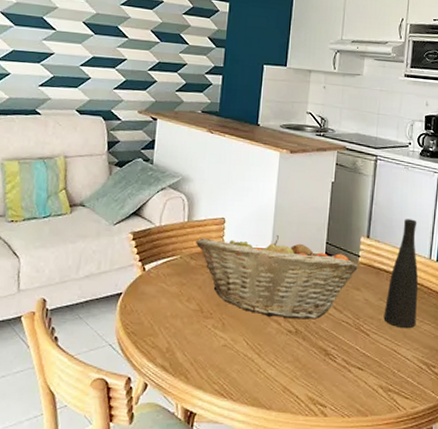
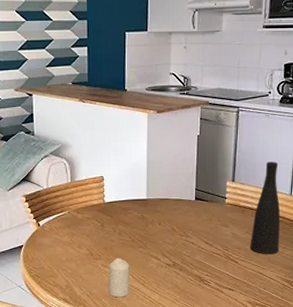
fruit basket: present [196,235,359,320] -> none [80,187,226,255]
candle: none [217,318,244,369] -> present [108,258,129,298]

